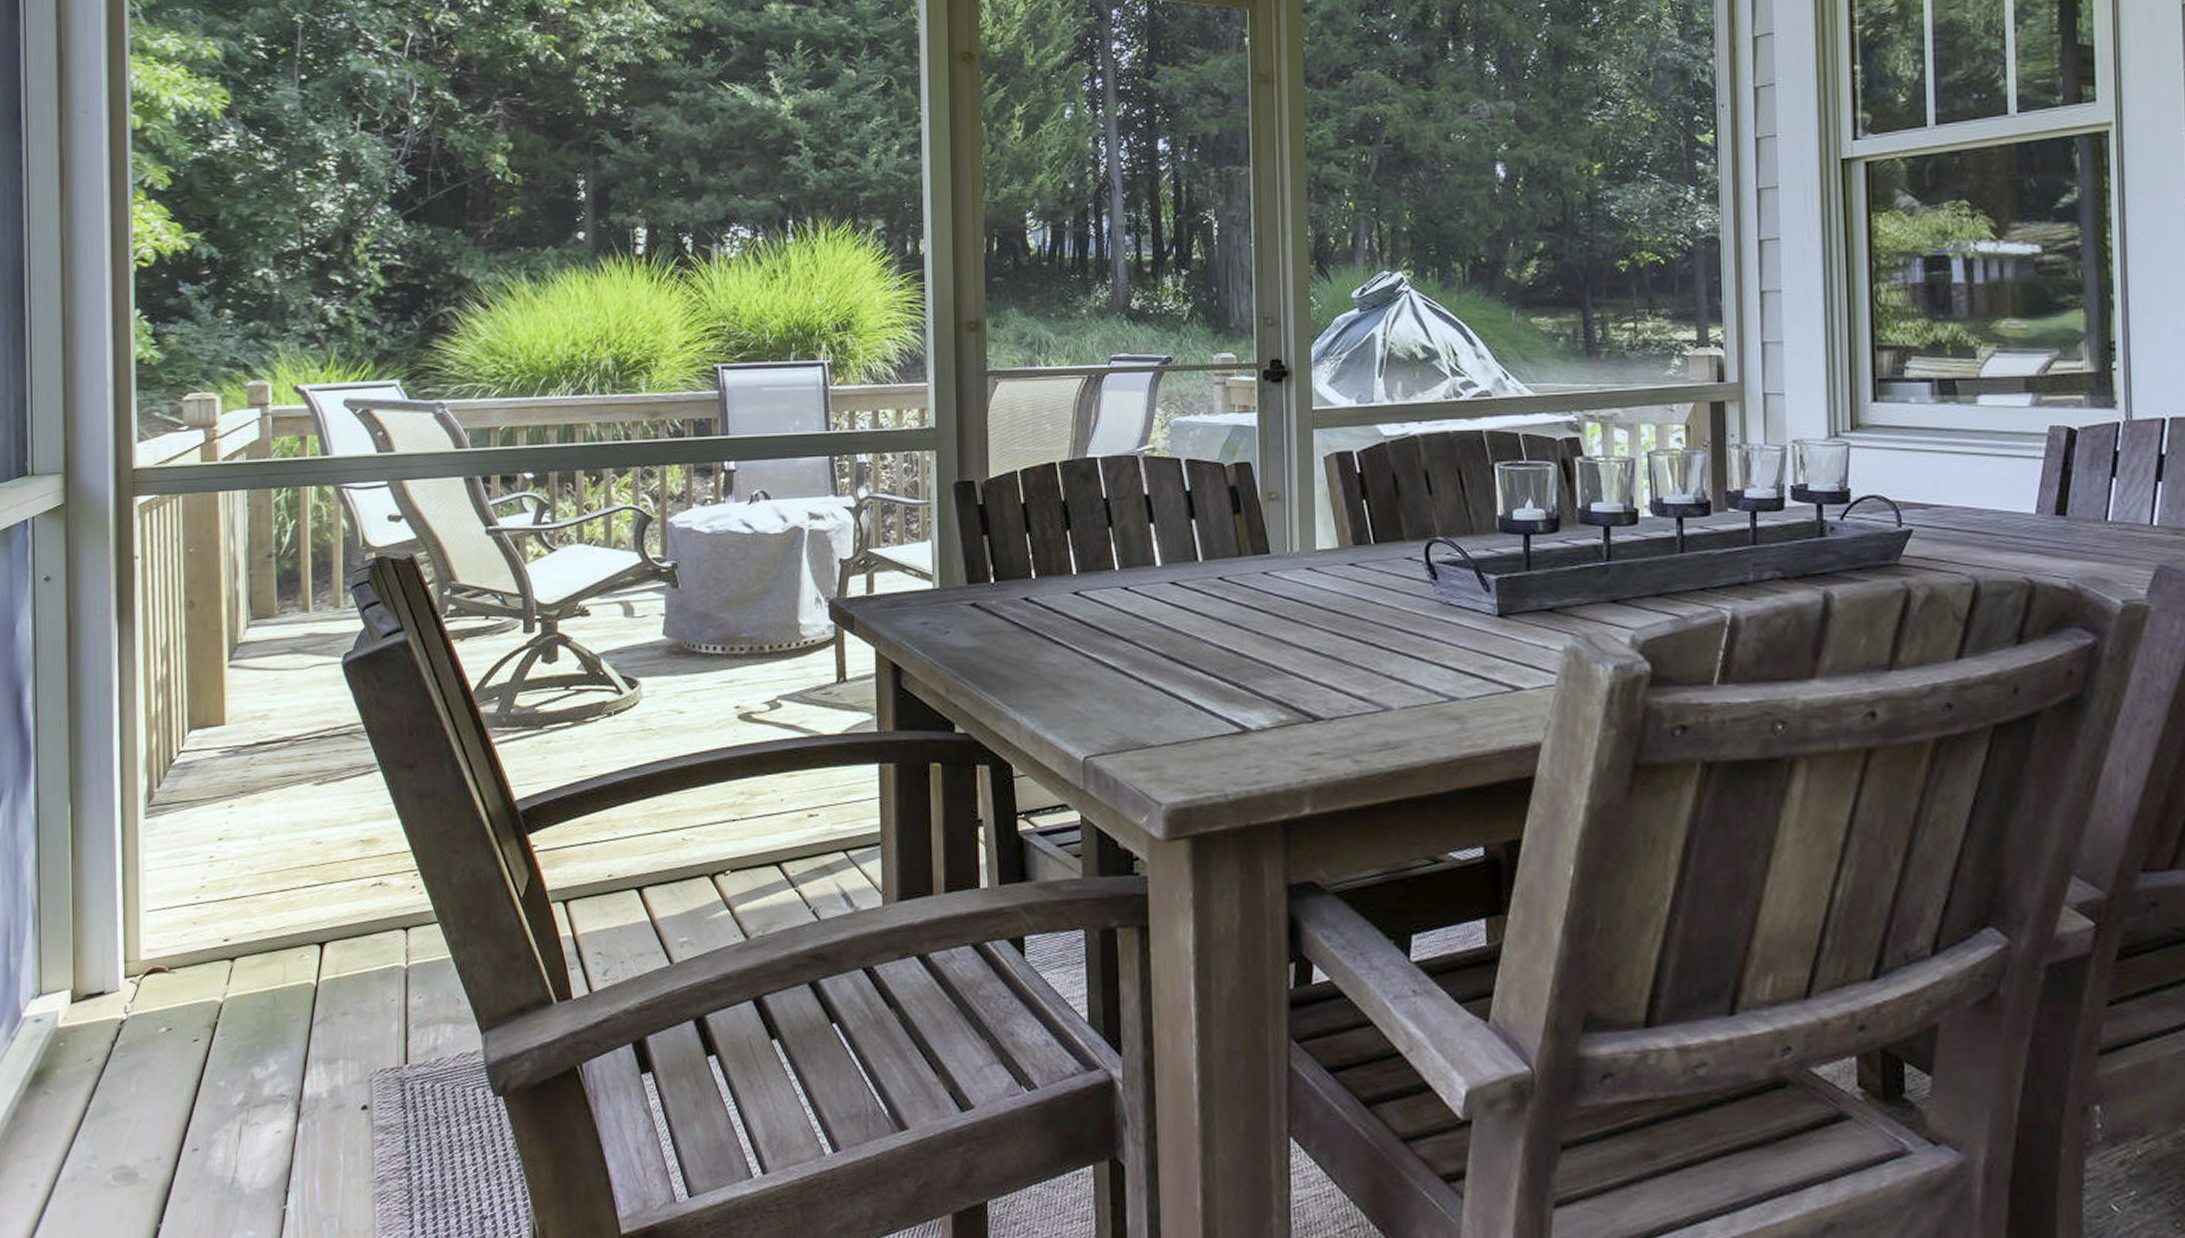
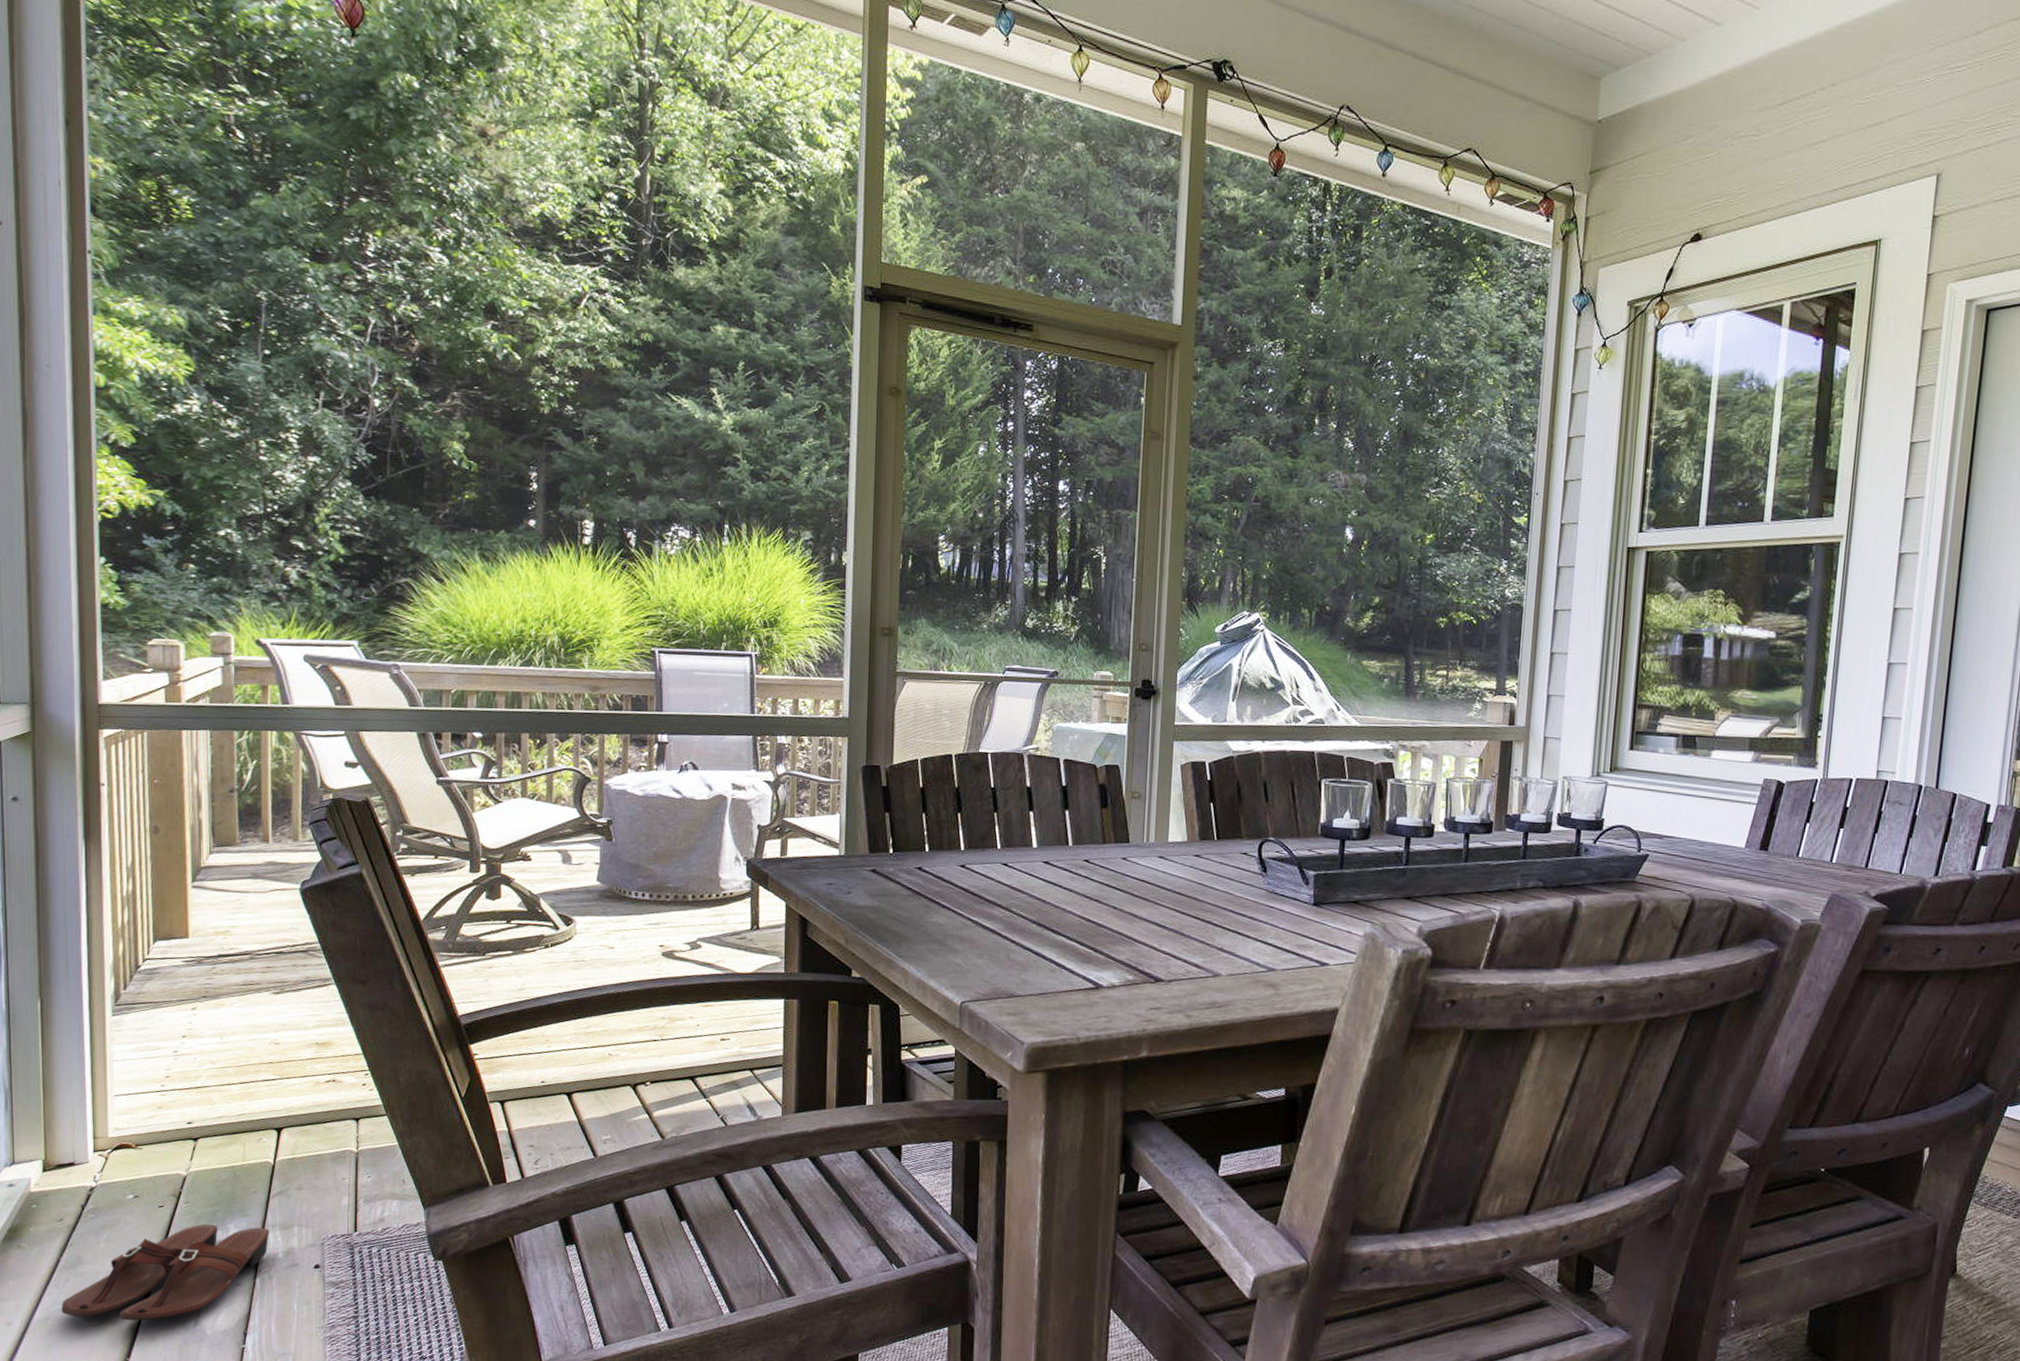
flip-flop: none [89,1059,313,1179] -> present [61,1224,270,1321]

